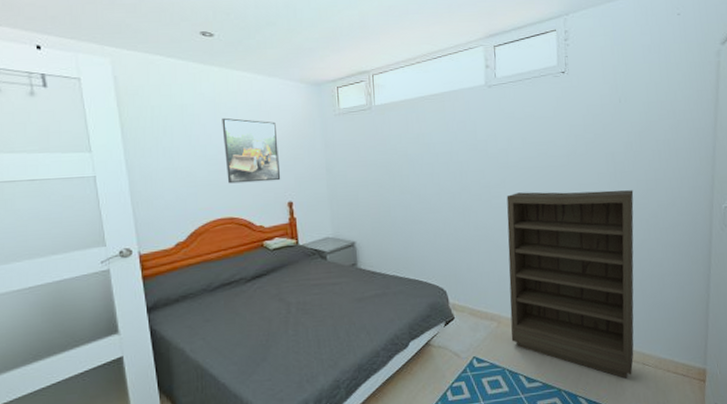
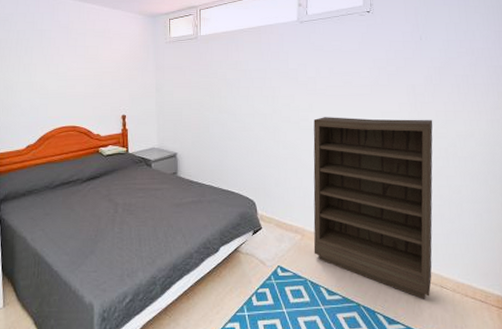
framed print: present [222,117,281,184] -> none [72,42,118,97]

